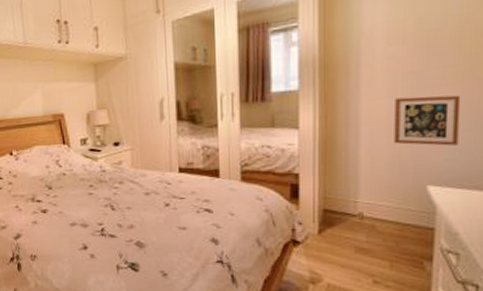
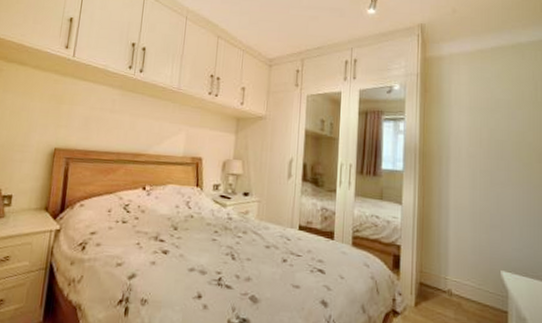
picture frame: present [394,95,461,146] -> none [475,190,522,238]

